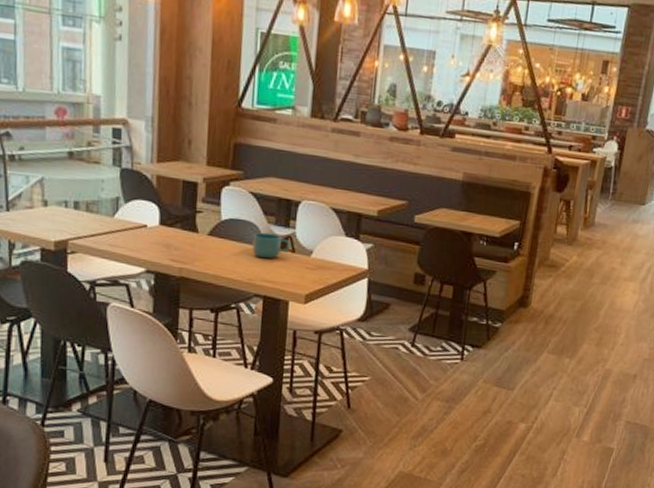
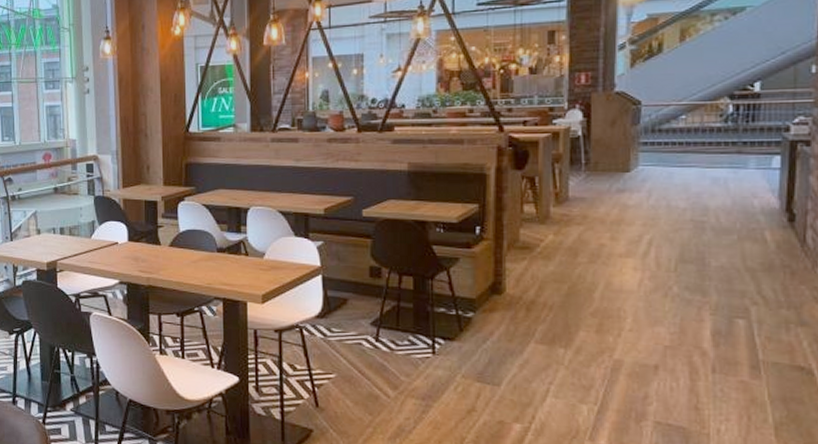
cup: present [252,232,290,259] -> none [209,239,243,264]

